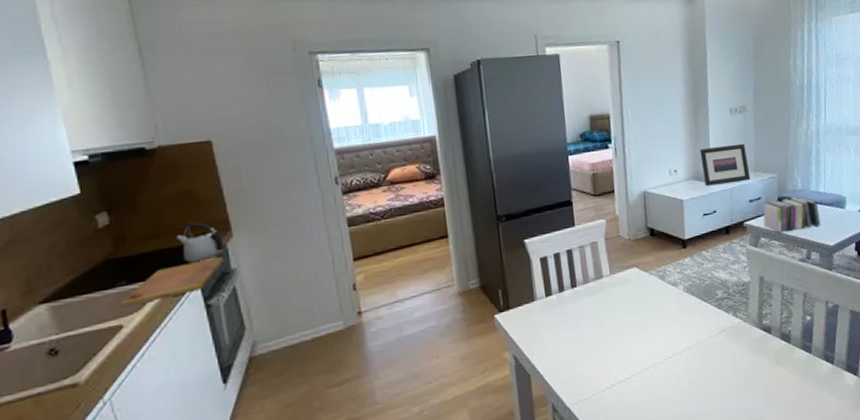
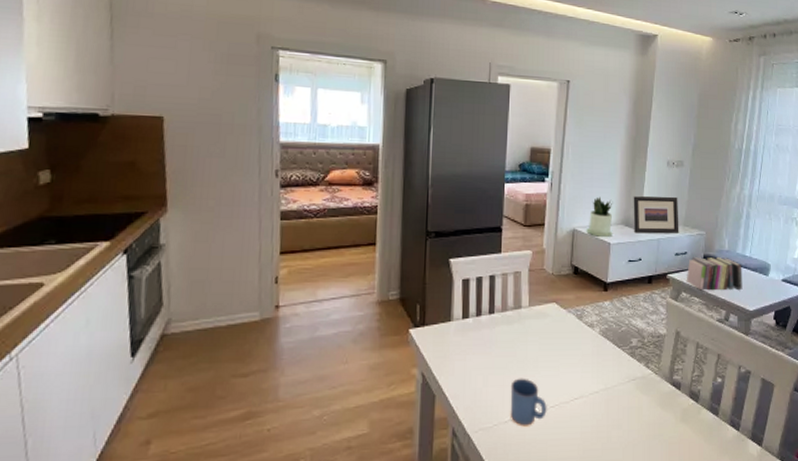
cutting board: present [120,257,223,308] -> none [45,231,153,266]
kettle: present [175,222,225,263] -> none [111,193,158,232]
mug: none [603,345,643,392] -> present [510,378,547,426]
planter: none [657,154,684,196] -> present [586,196,613,237]

